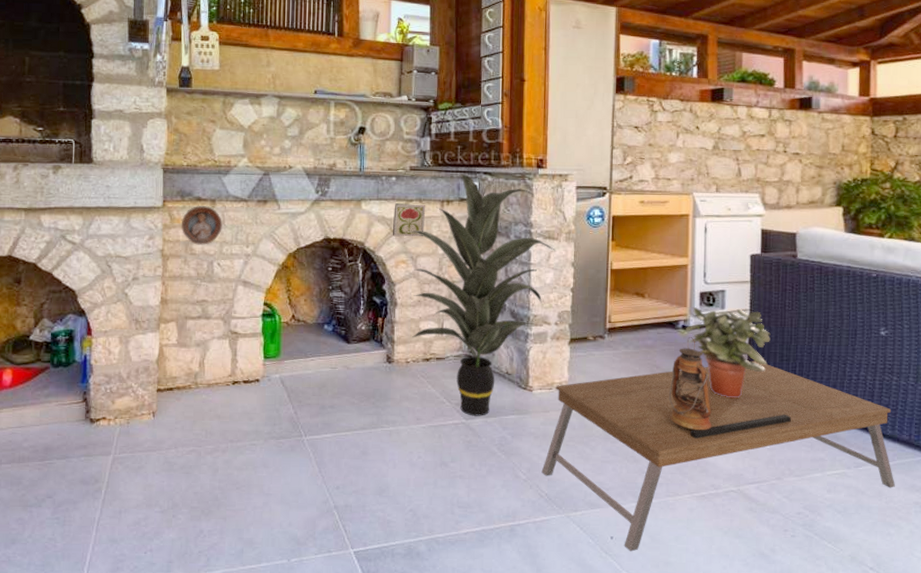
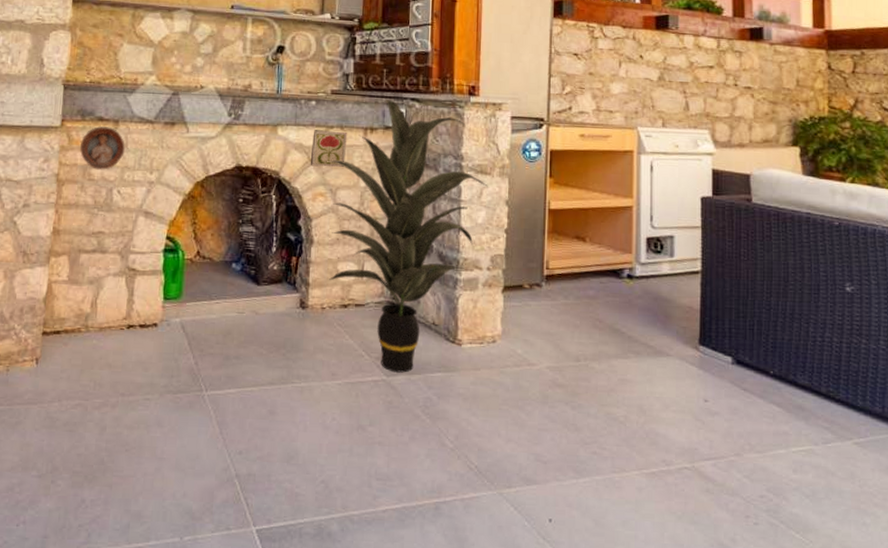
coffee table: present [541,360,896,552] -> none [471,316,870,538]
lantern: present [668,337,712,431] -> none [613,288,662,396]
potted plant: present [686,306,771,399] -> none [631,253,725,360]

